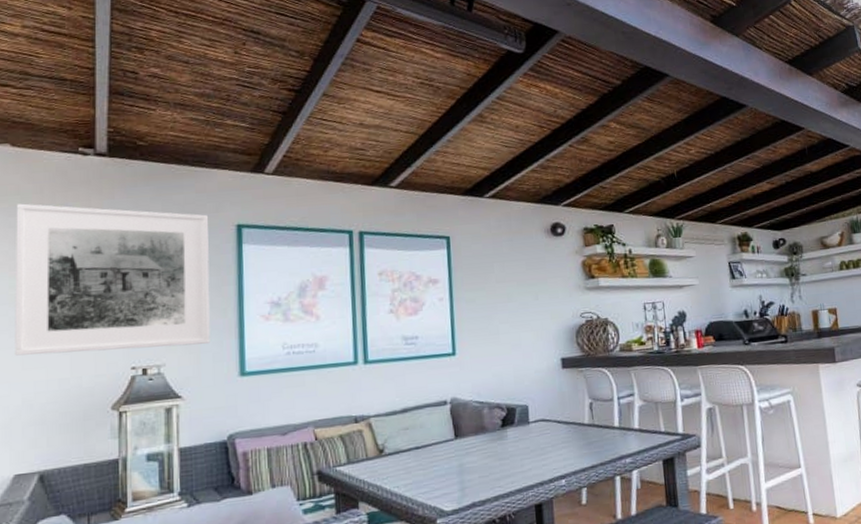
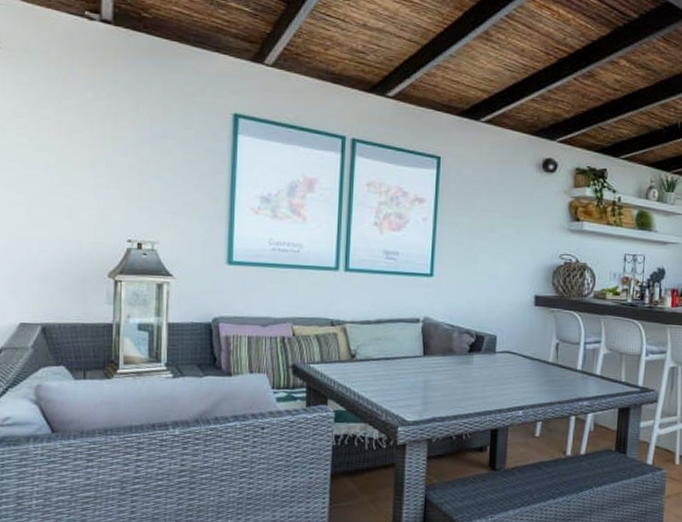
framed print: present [15,203,210,356] -> none [22,61,207,228]

